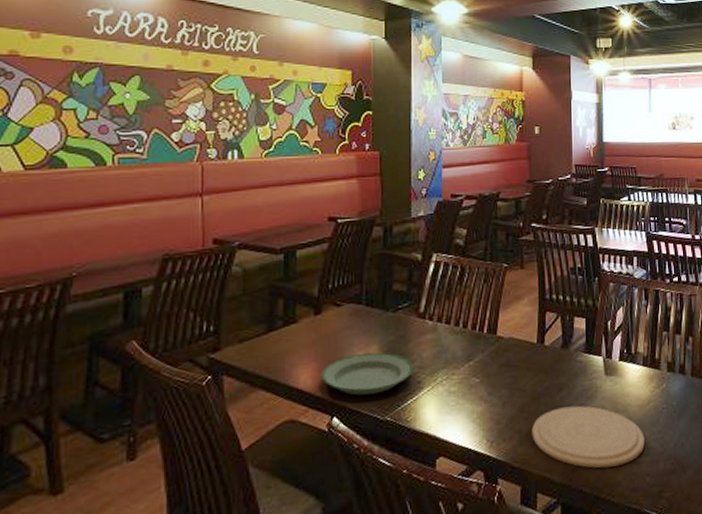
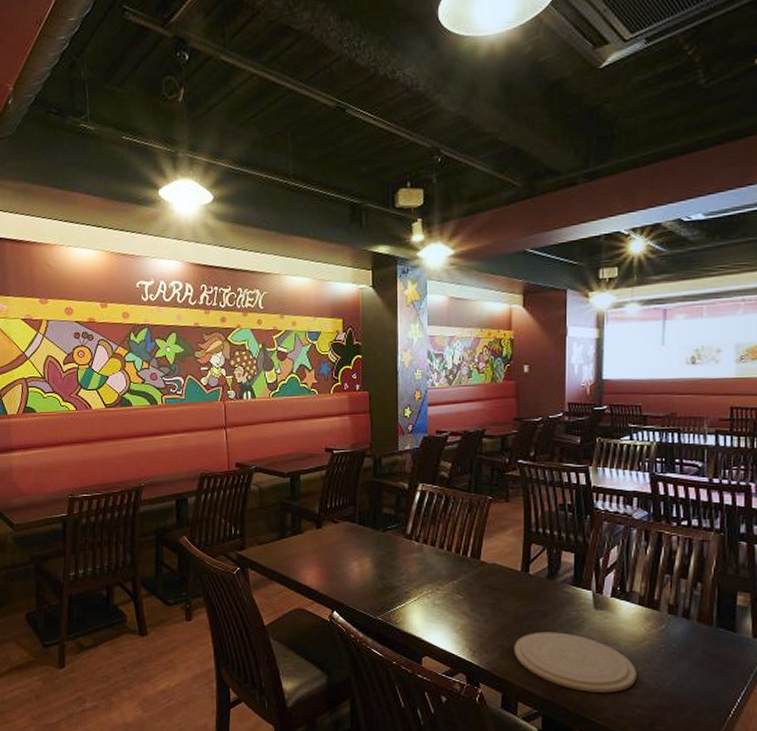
plate: present [321,352,413,396] -> none [323,564,401,597]

